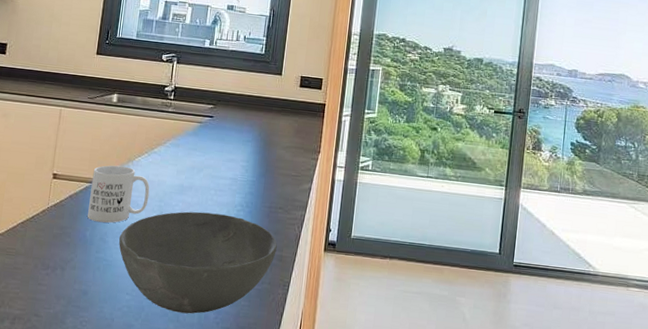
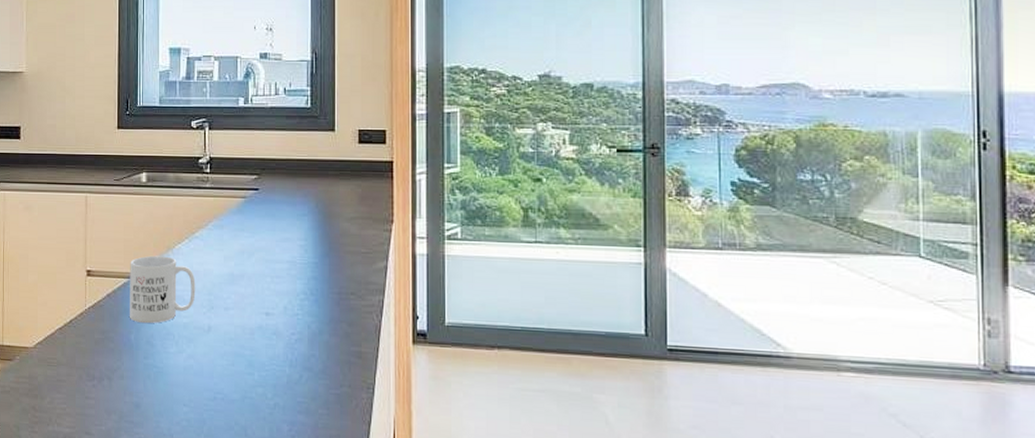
bowl: present [119,211,277,314] -> none [168,304,354,427]

